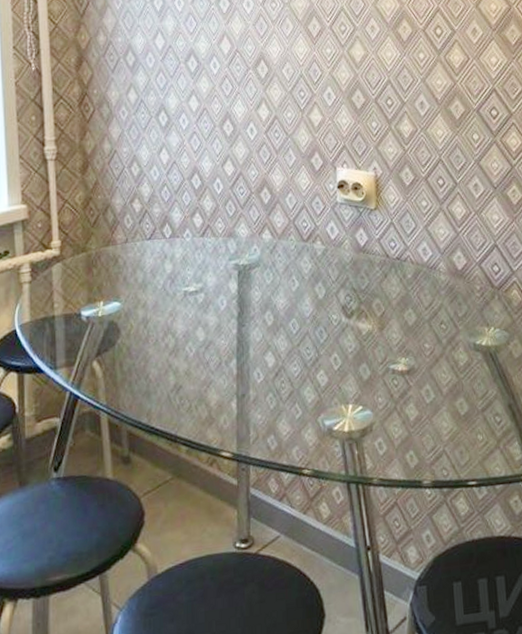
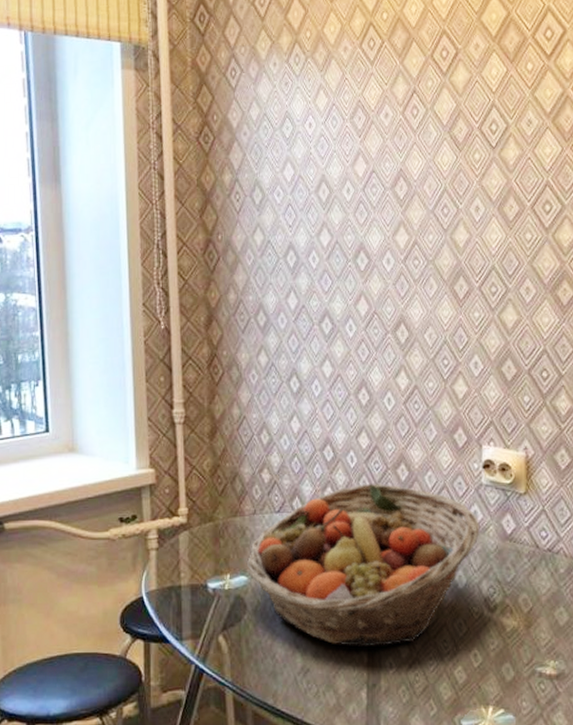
fruit basket: none [119,206,337,361] -> present [246,483,480,646]

